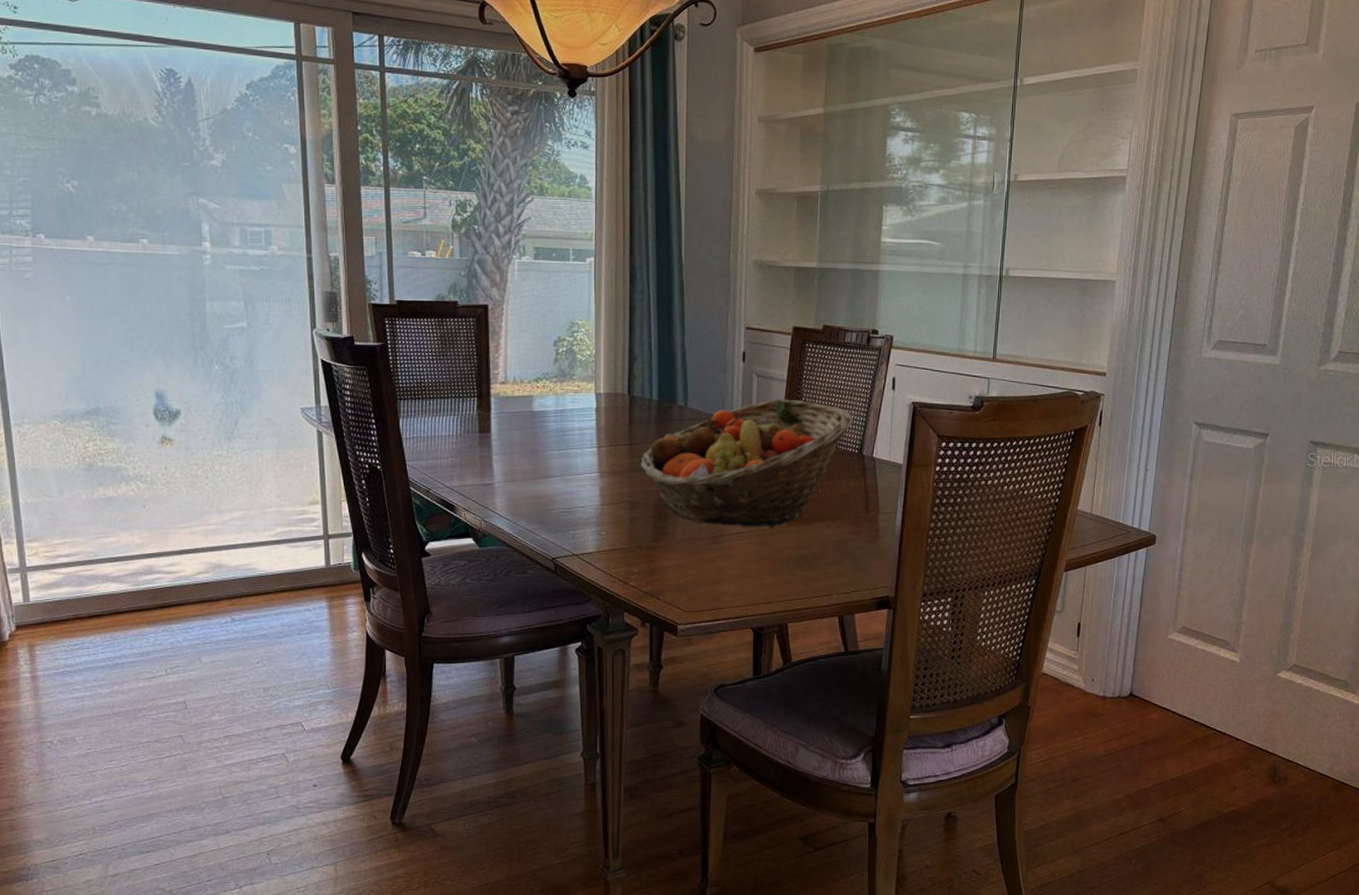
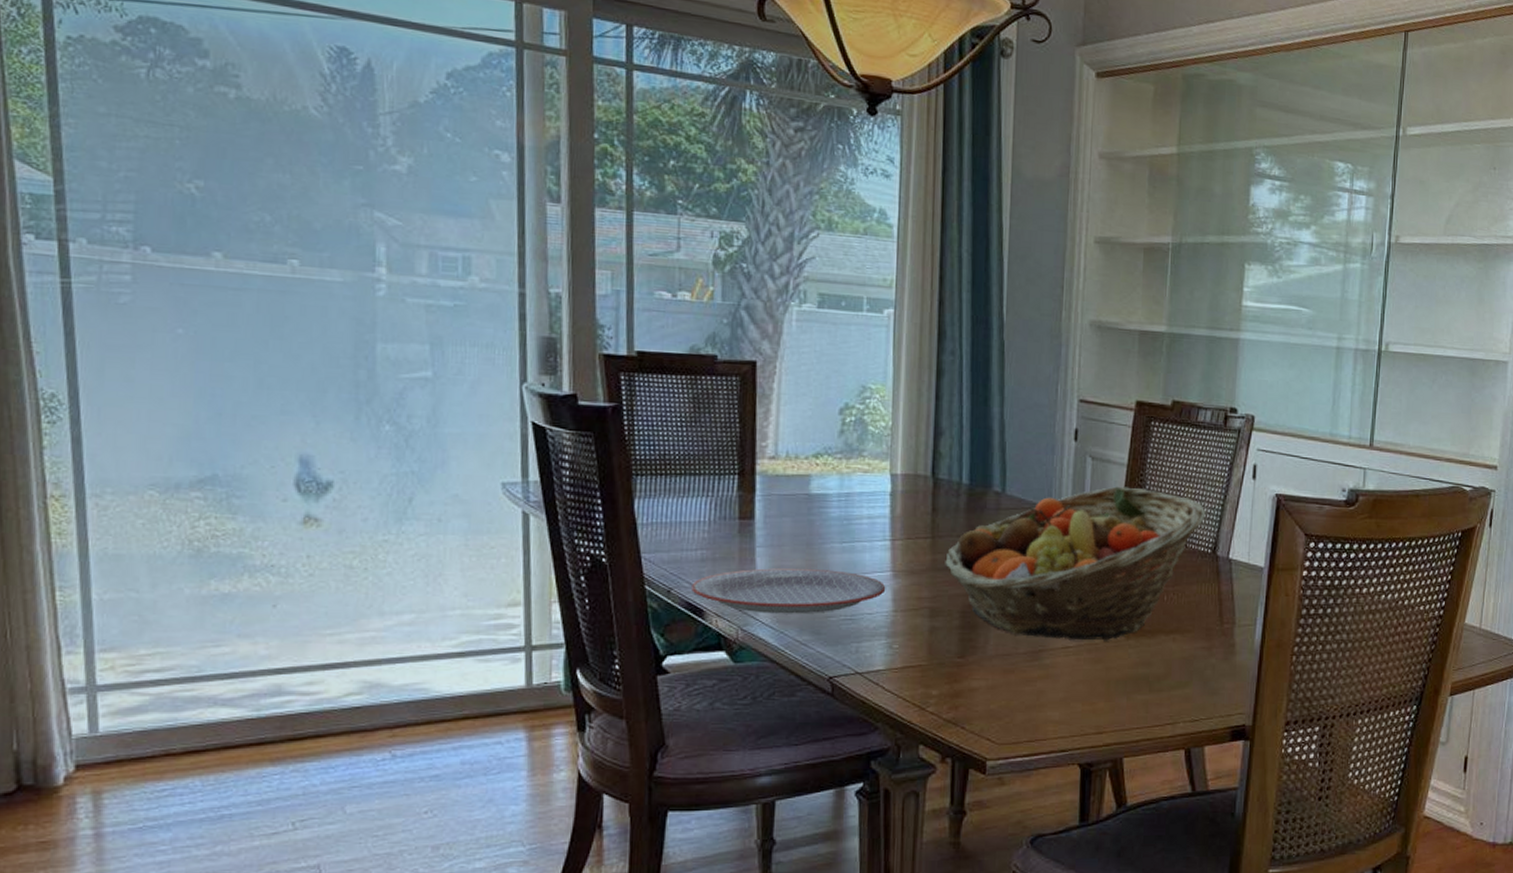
plate: none [445,472,595,508] -> present [692,568,886,614]

